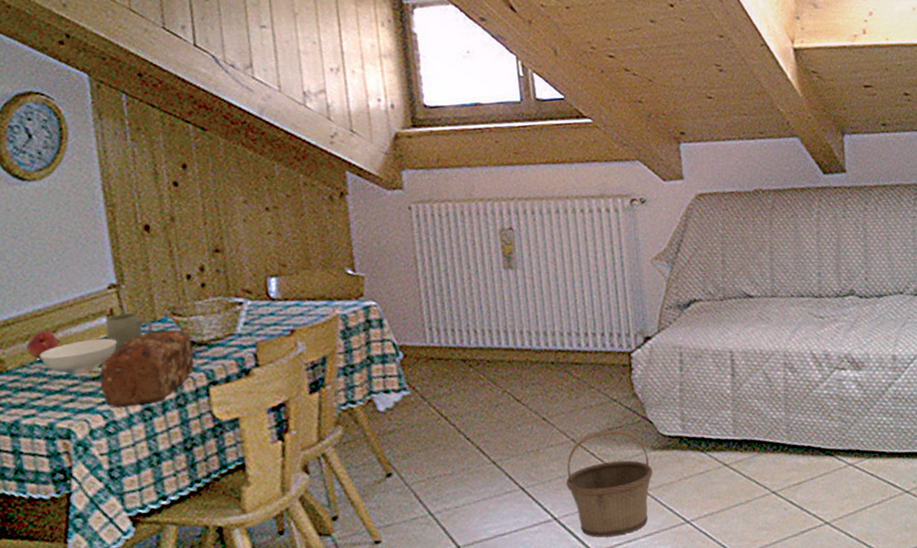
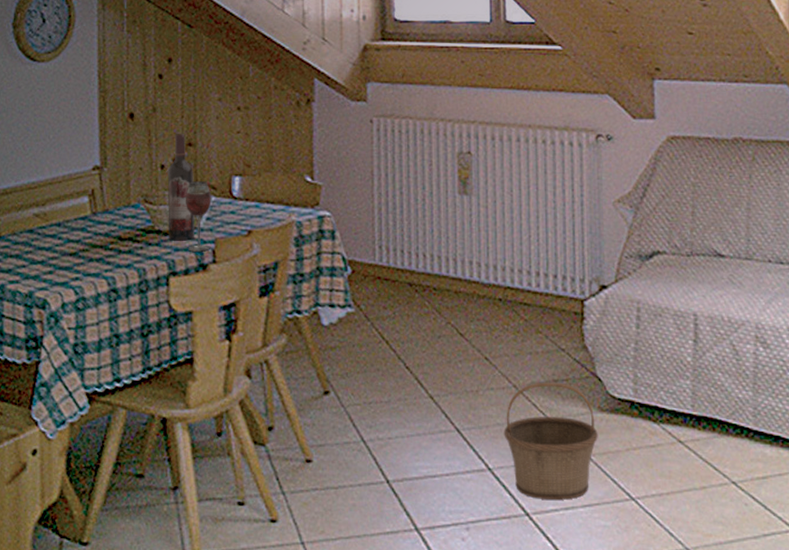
fruit: present [26,331,58,360] -> none [19,203,45,230]
bowl: present [39,338,117,375] -> none [28,216,94,247]
bread loaf: present [99,329,194,407] -> none [76,215,160,285]
mug: present [105,312,153,351] -> none [86,195,127,230]
wine bottle: none [194,240,233,351] -> present [167,133,195,241]
wineglass: none [217,285,251,359] -> present [185,180,212,252]

